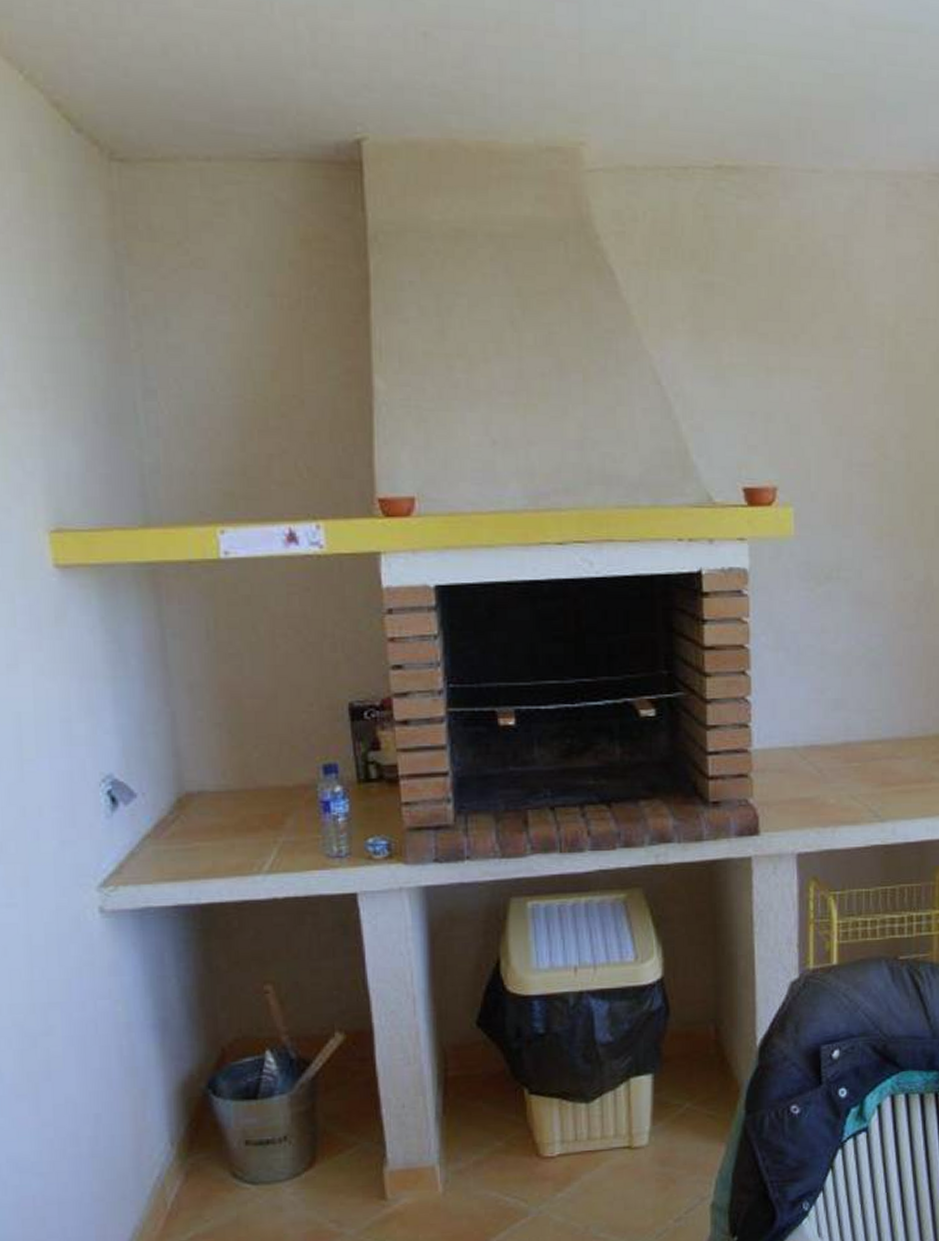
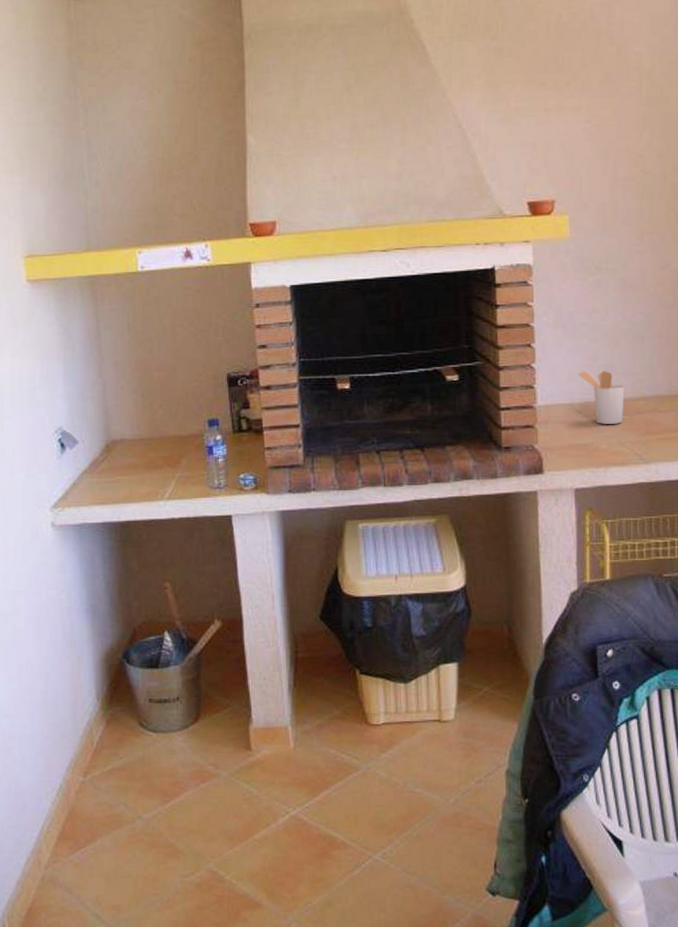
utensil holder: none [802,706,858,773] -> present [578,371,625,424]

